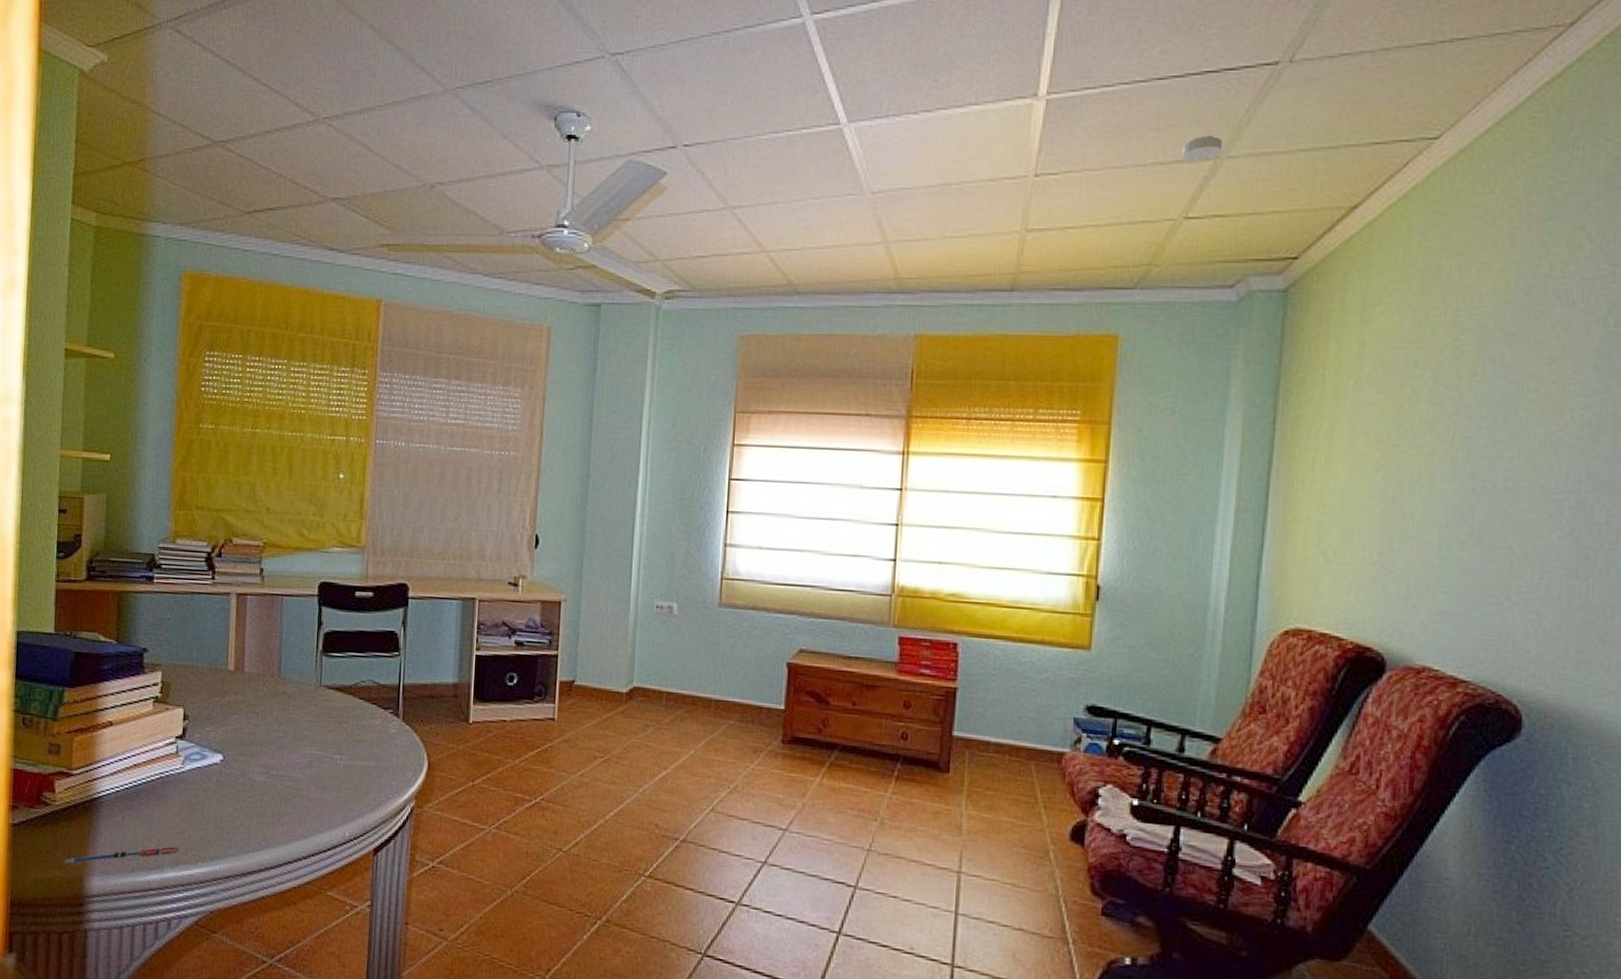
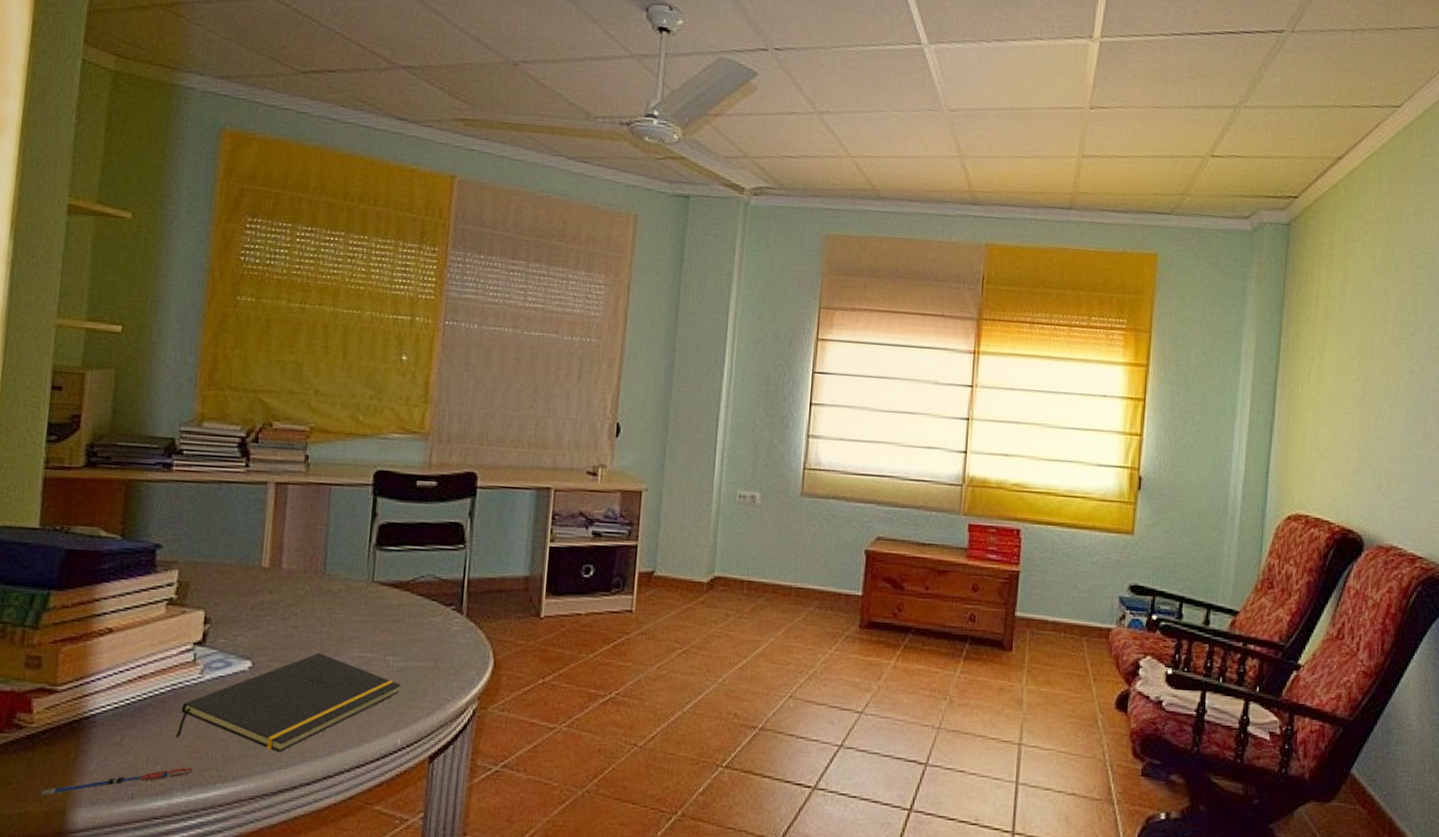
notepad: none [164,749,348,838] -> present [176,653,402,753]
smoke detector: present [1181,135,1222,162] -> none [1208,86,1240,109]

